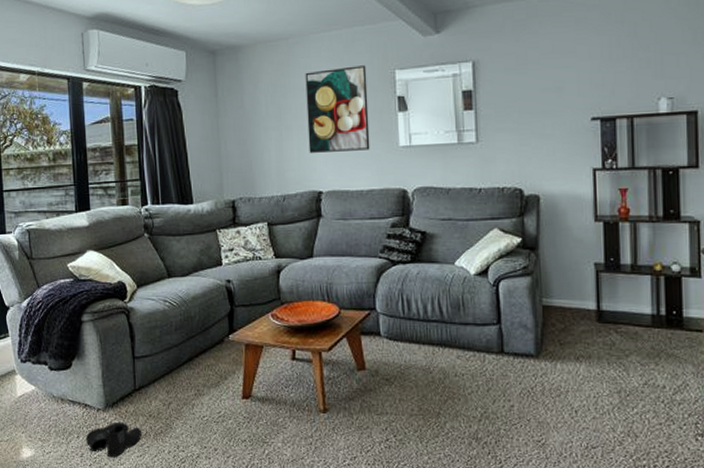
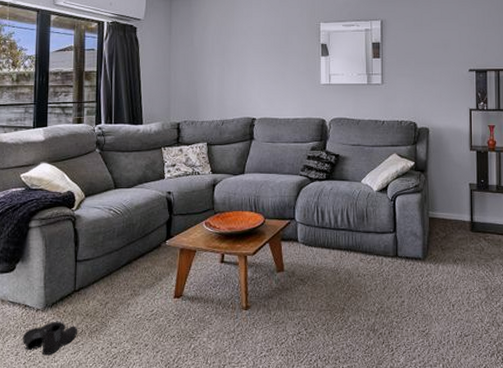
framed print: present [305,65,370,153] -> none [246,17,297,86]

